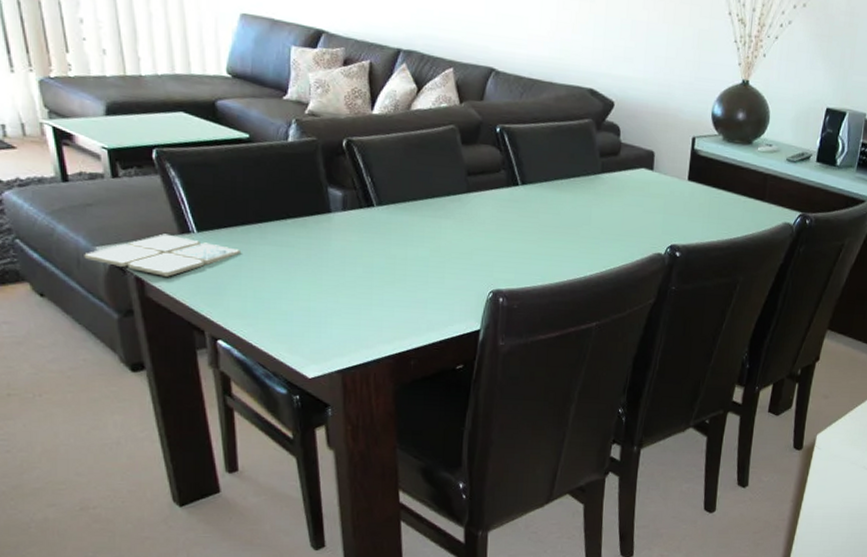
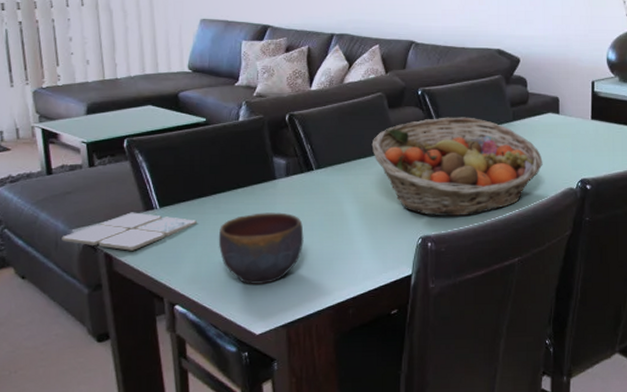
bowl: none [265,248,362,326] -> present [218,212,304,284]
fruit basket: none [441,161,631,273] -> present [371,117,543,217]

